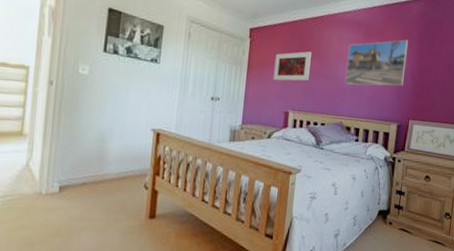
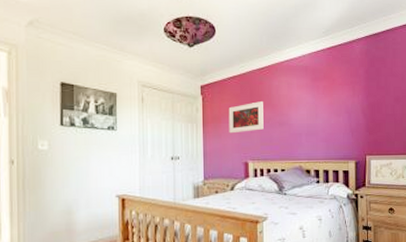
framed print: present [344,39,408,86] -> none [298,79,356,129]

